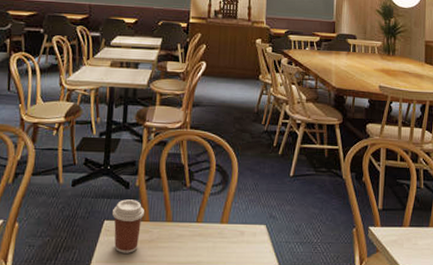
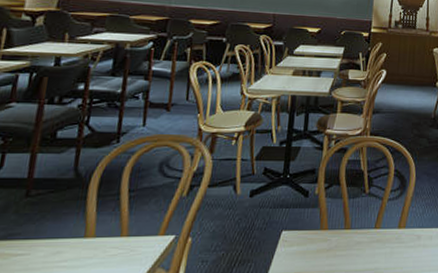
coffee cup: present [113,199,144,253] -> none [291,208,323,264]

